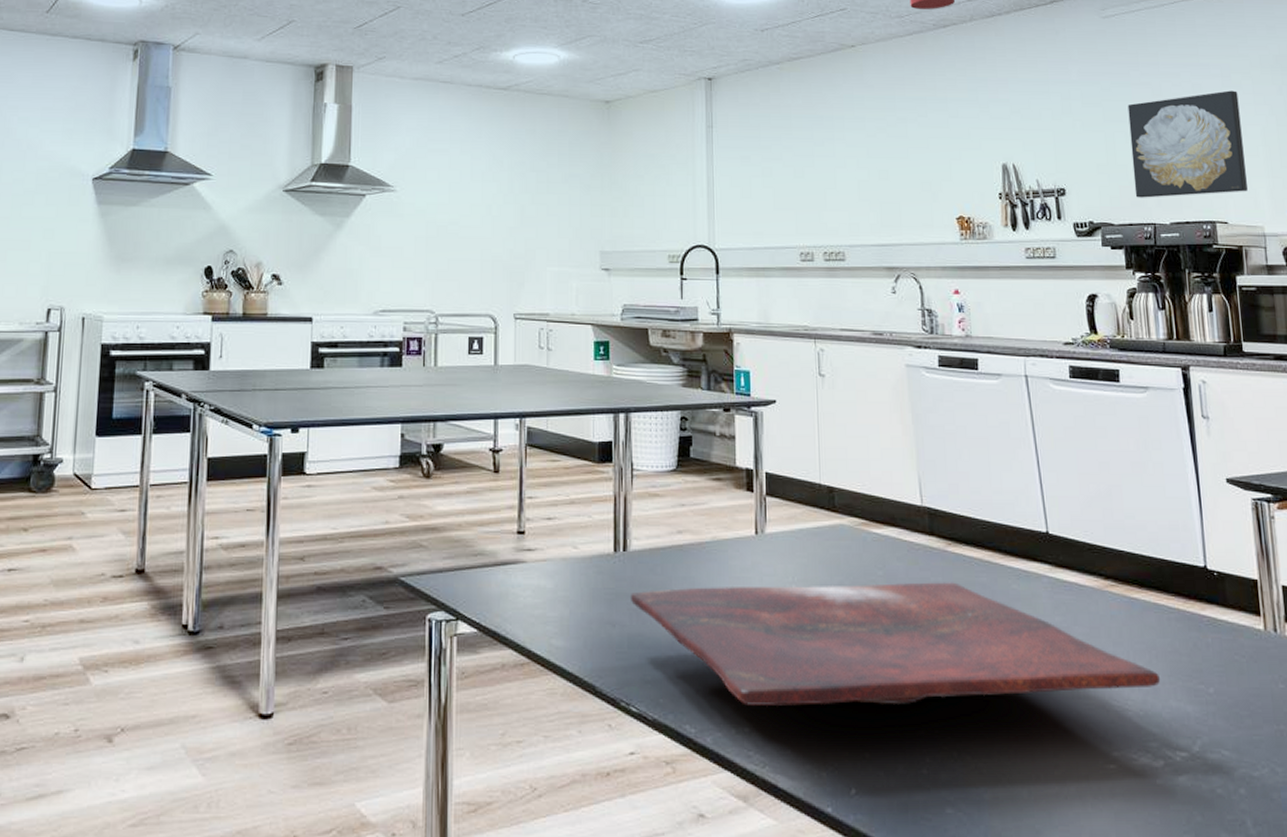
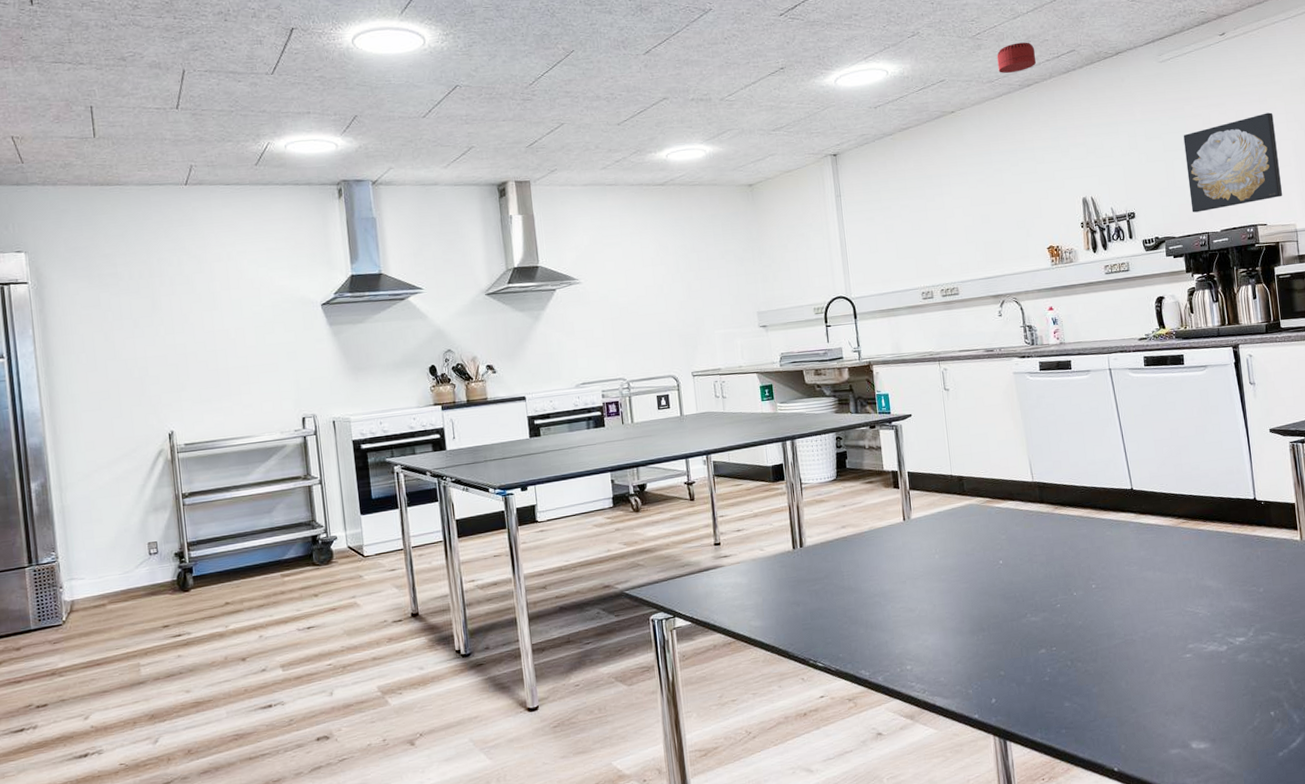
cutting board: present [630,582,1161,707] -> none [809,536,1223,650]

